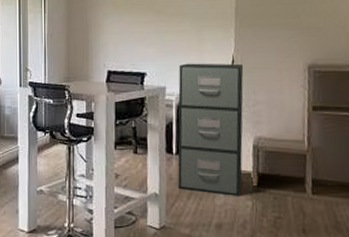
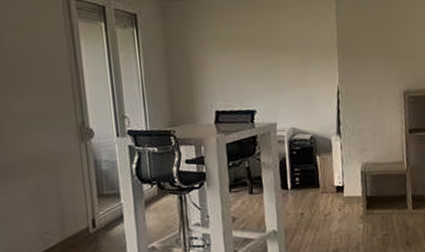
filing cabinet: present [178,63,244,196] -> none [287,94,353,223]

